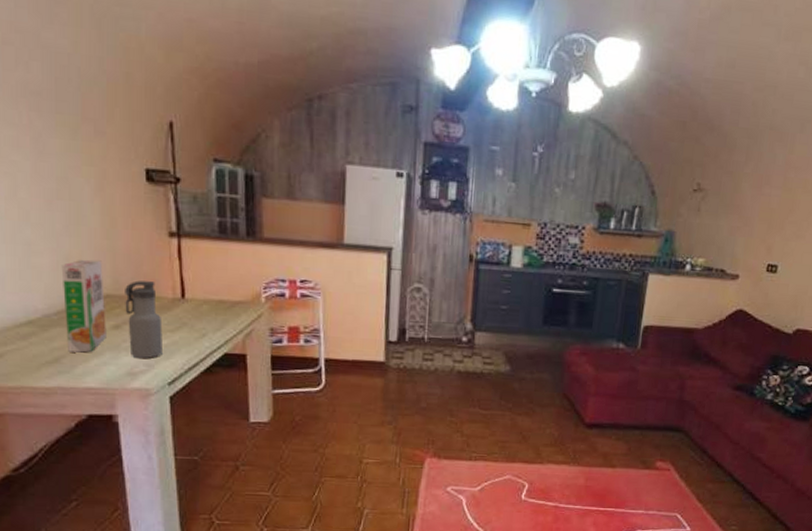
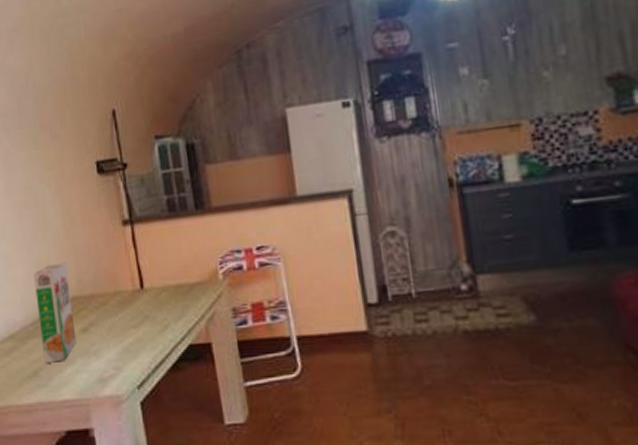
water bottle: present [125,280,164,359] -> none [88,275,130,362]

